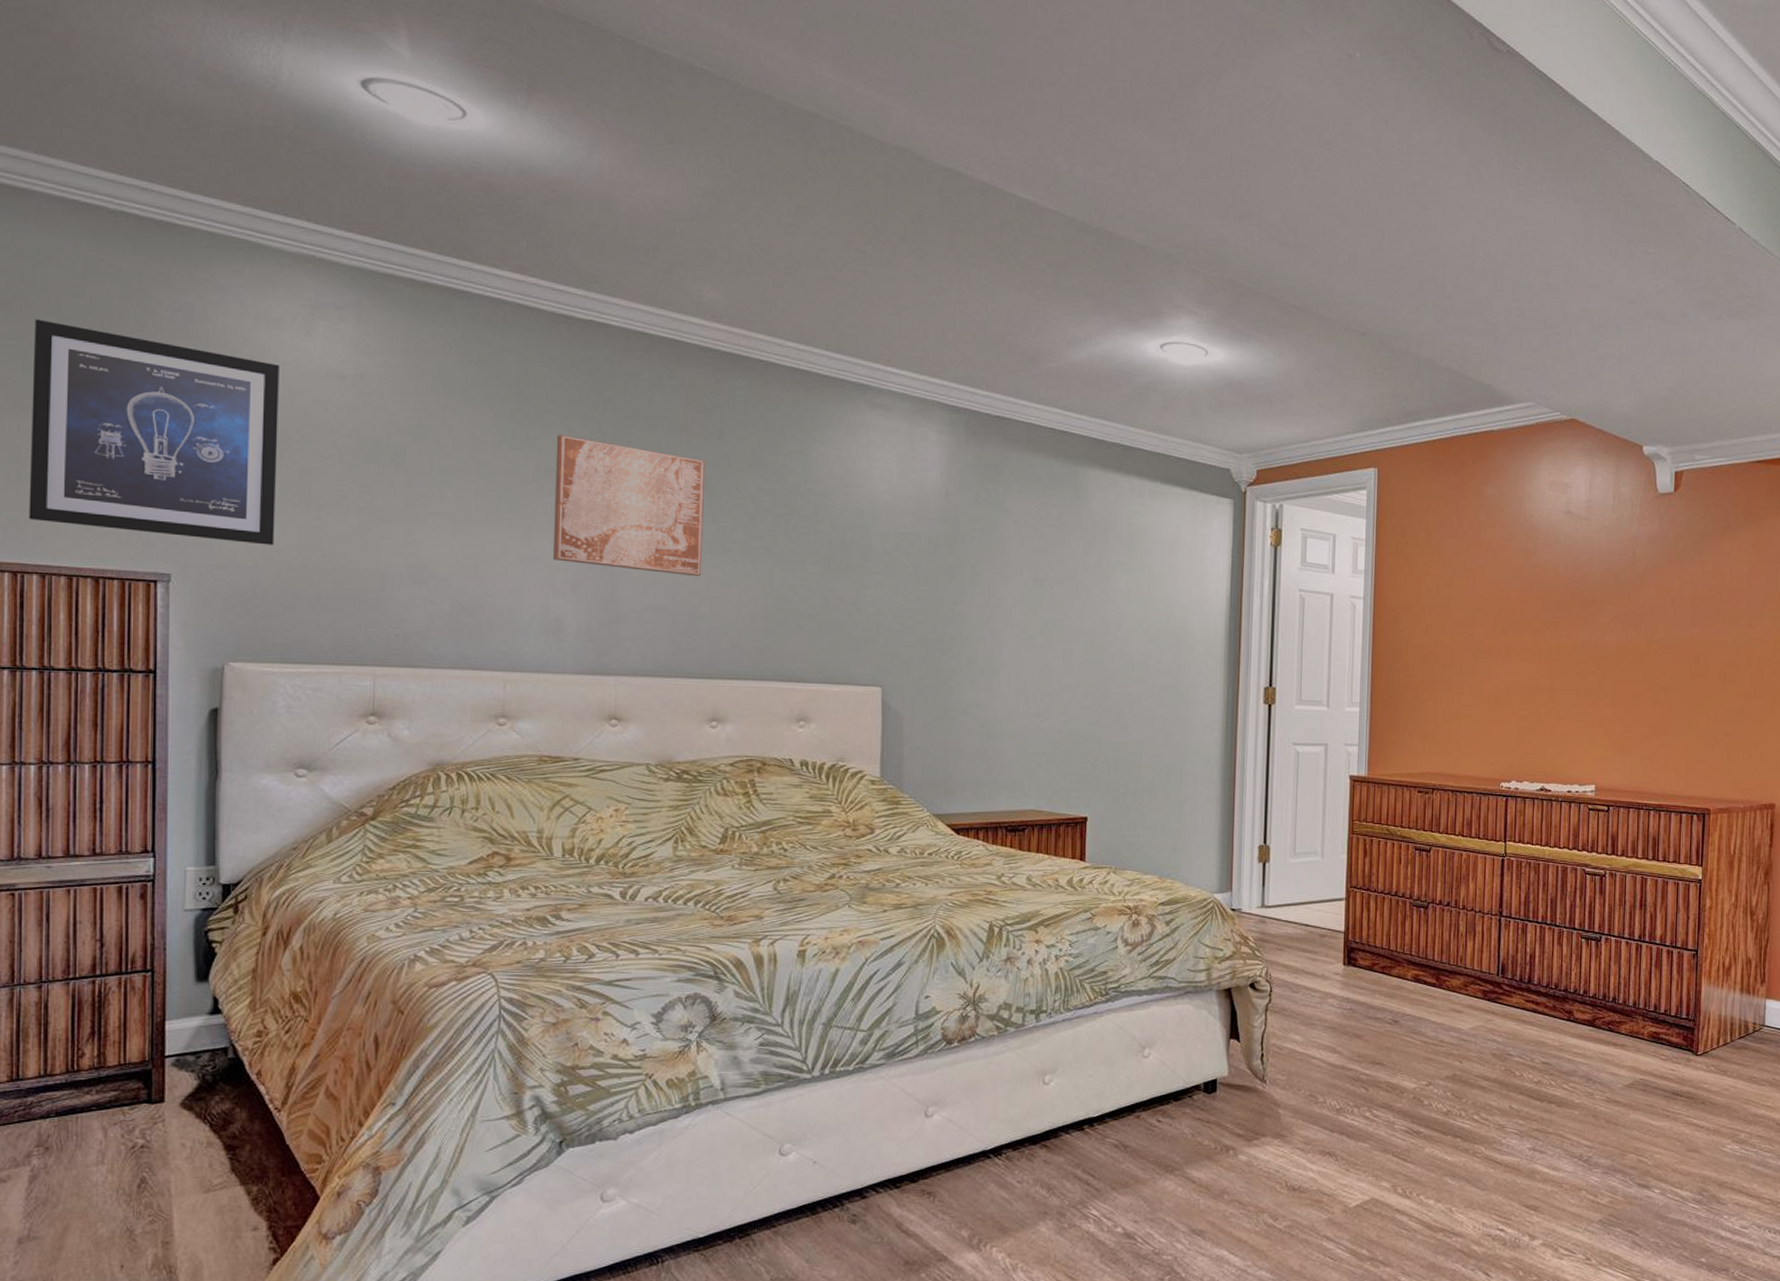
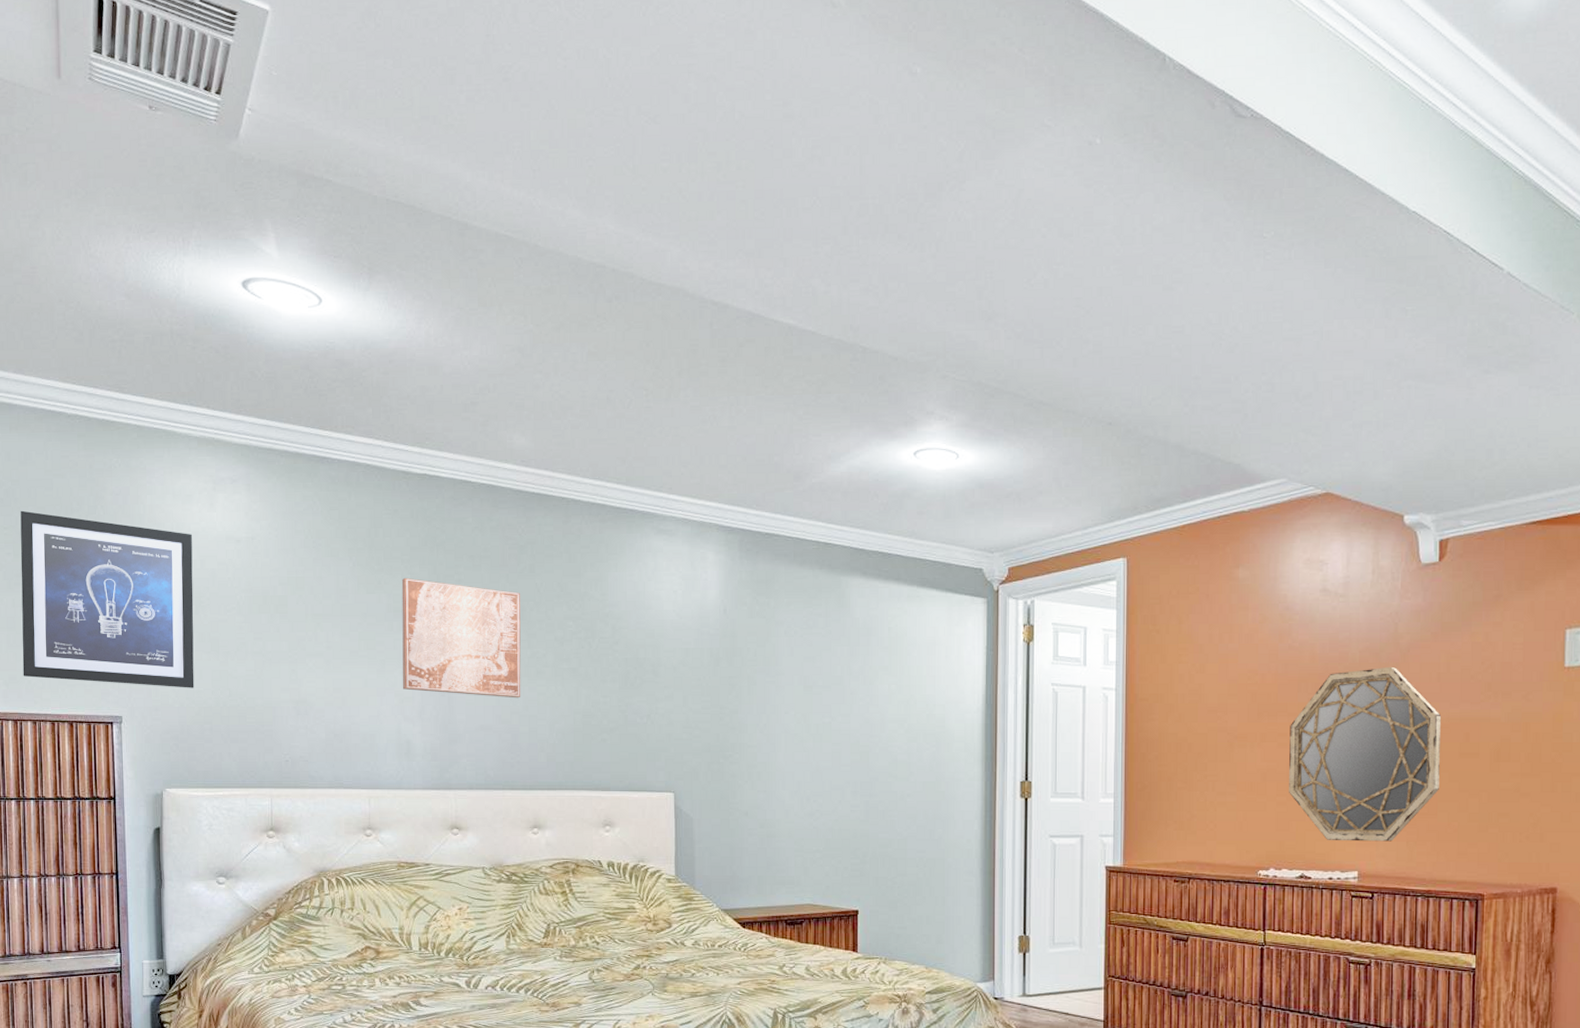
home mirror: none [1531,589,1674,757] -> present [1289,666,1441,842]

